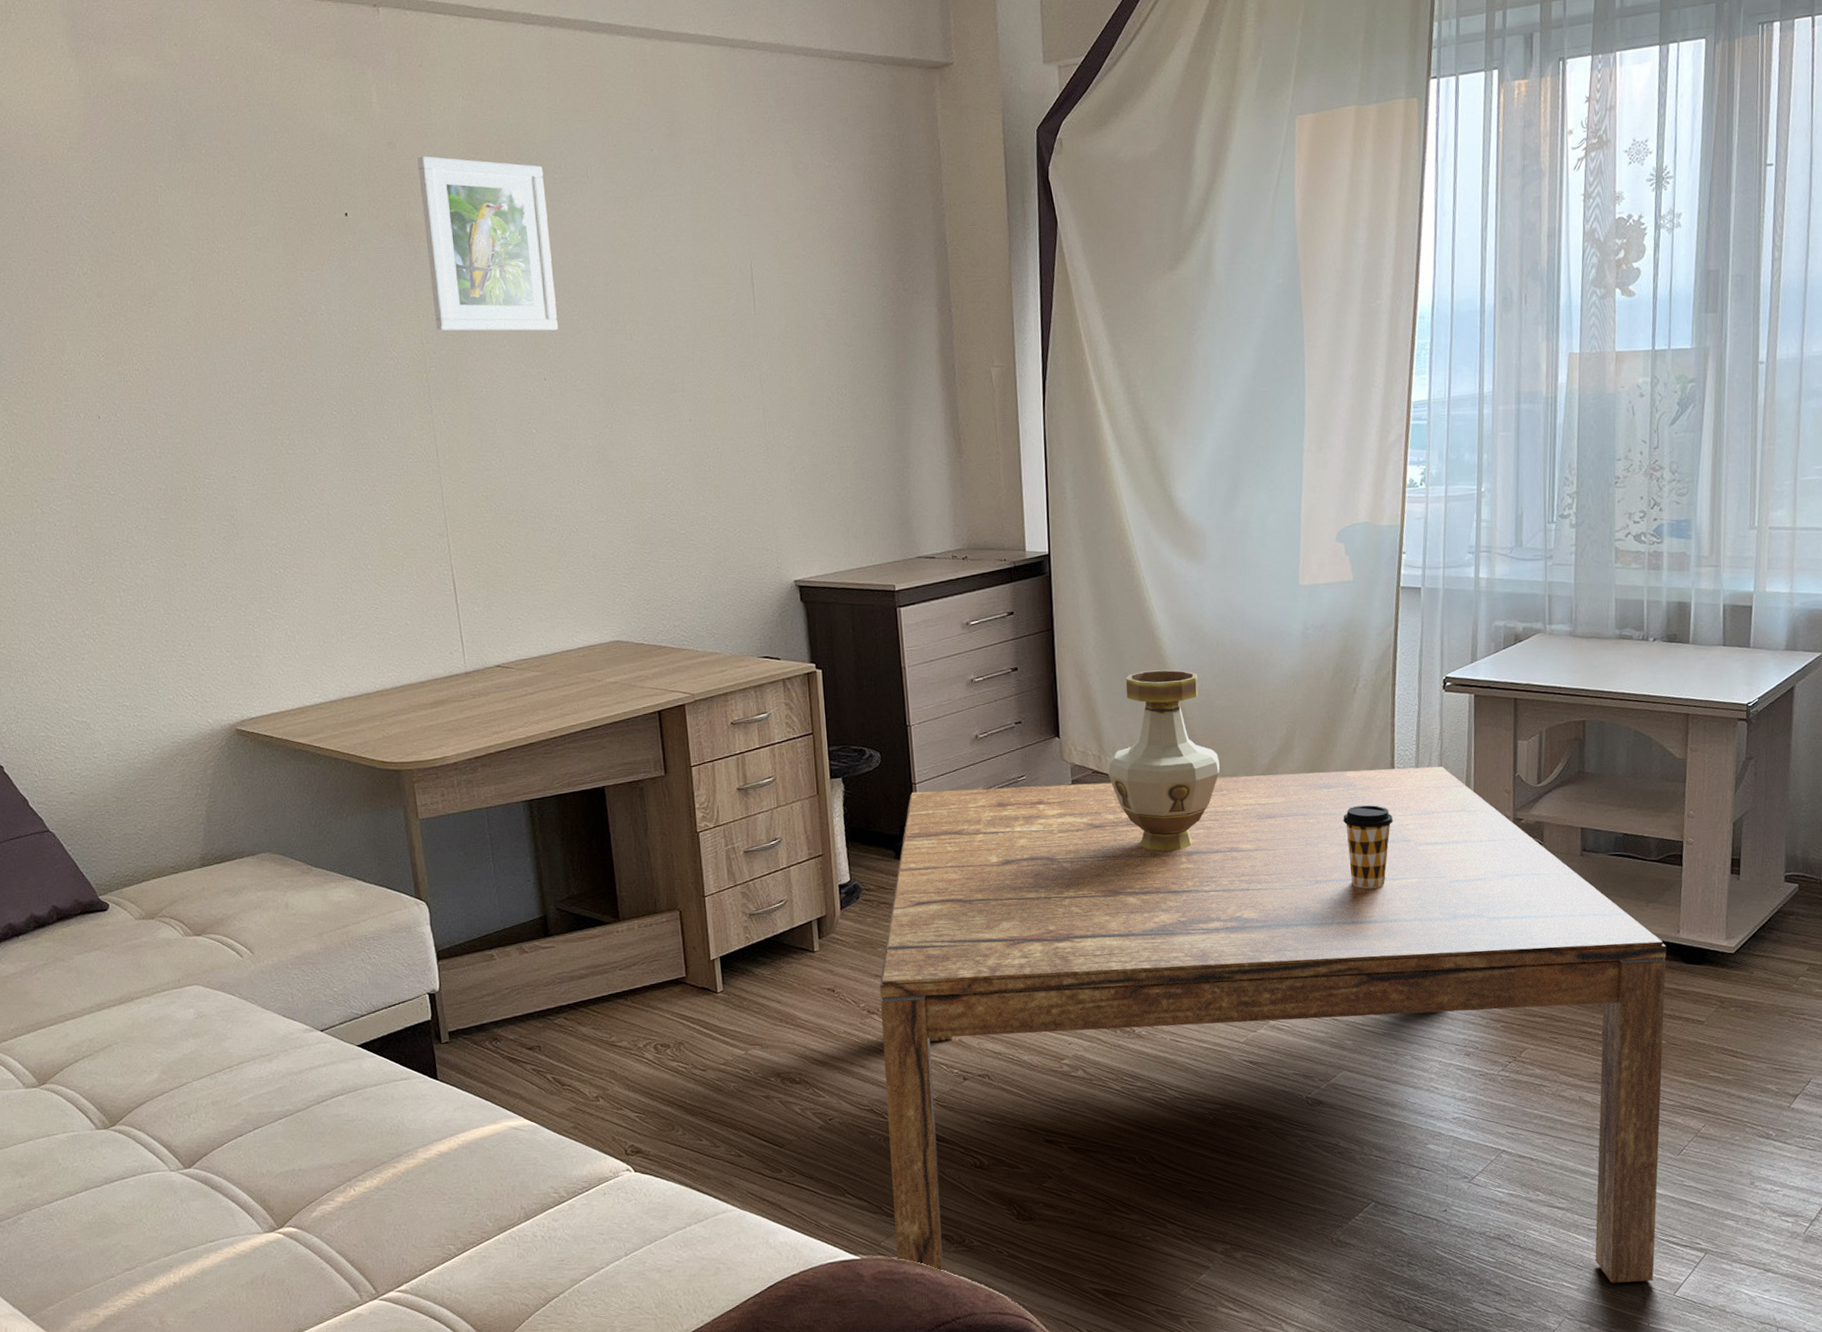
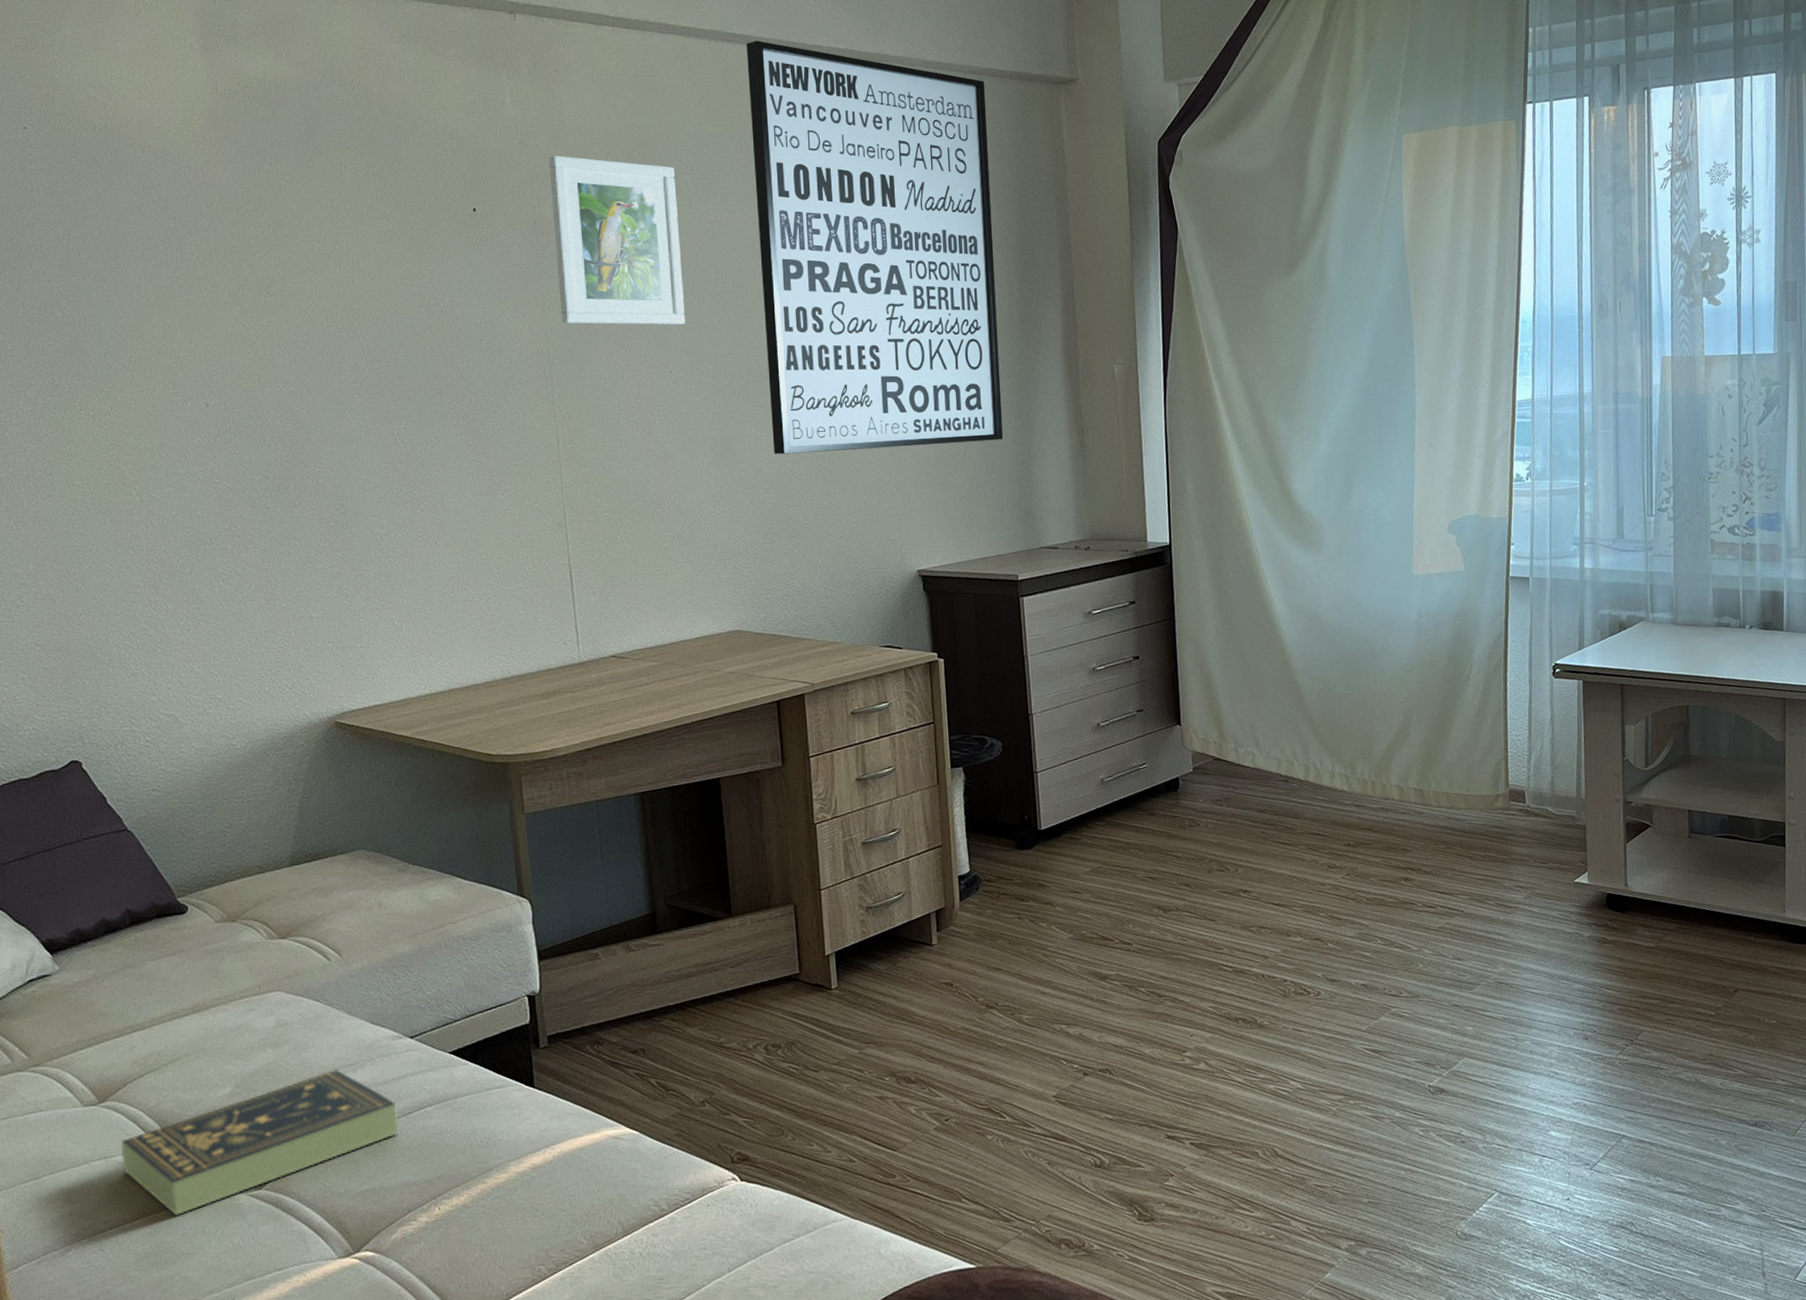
book: none [61,1059,315,1190] -> present [120,1070,400,1216]
wall art: none [611,29,879,464] -> present [746,40,1003,455]
coffee table: present [879,766,1667,1283] -> none [998,750,1774,1279]
vase: present [1108,669,1220,851] -> none [1229,657,1339,838]
coffee cup: present [1343,804,1393,889] -> none [1459,789,1508,873]

